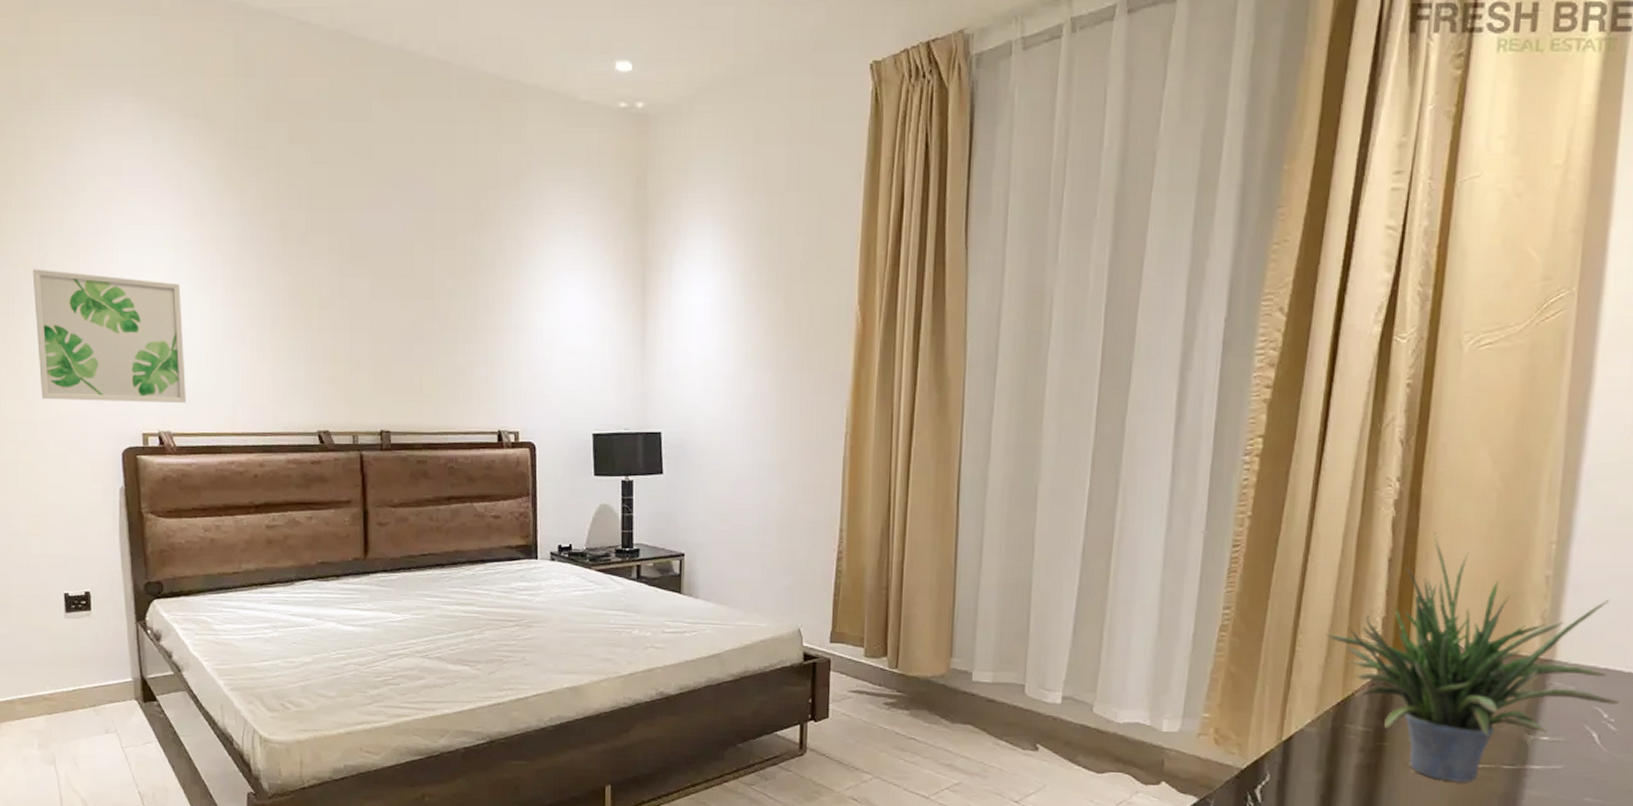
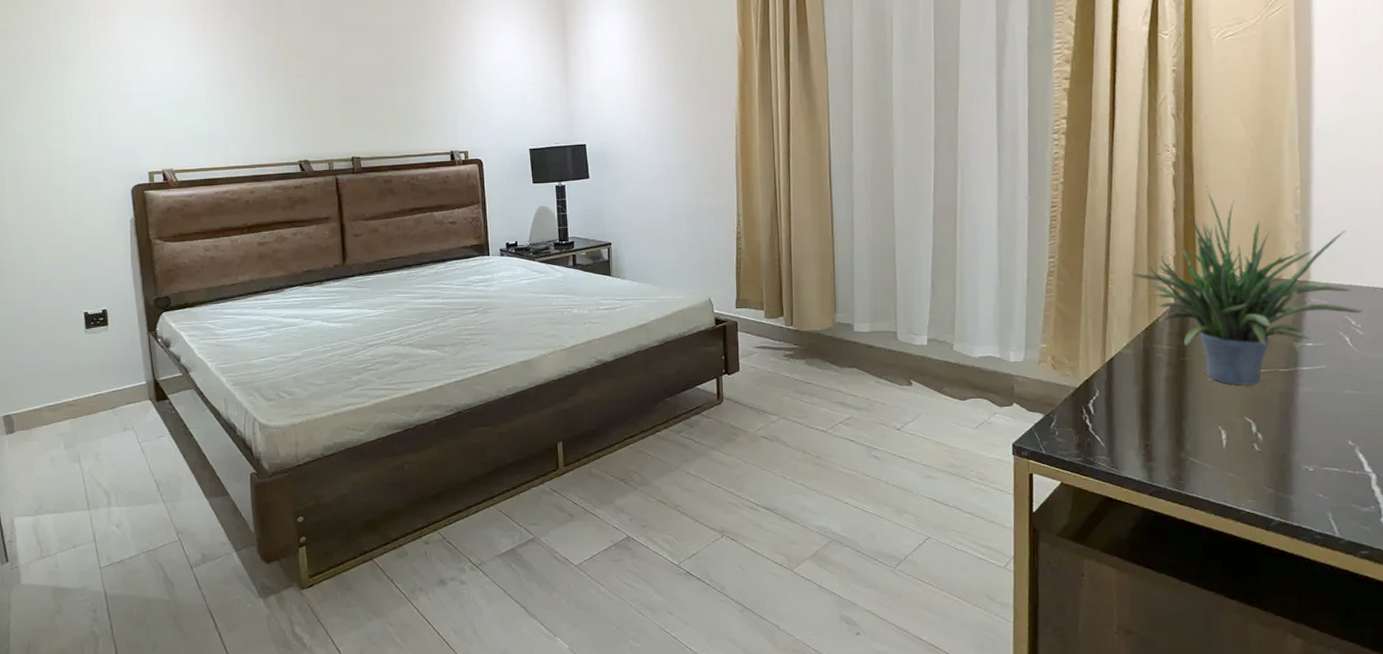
wall art: present [32,269,186,403] -> none [49,40,185,149]

